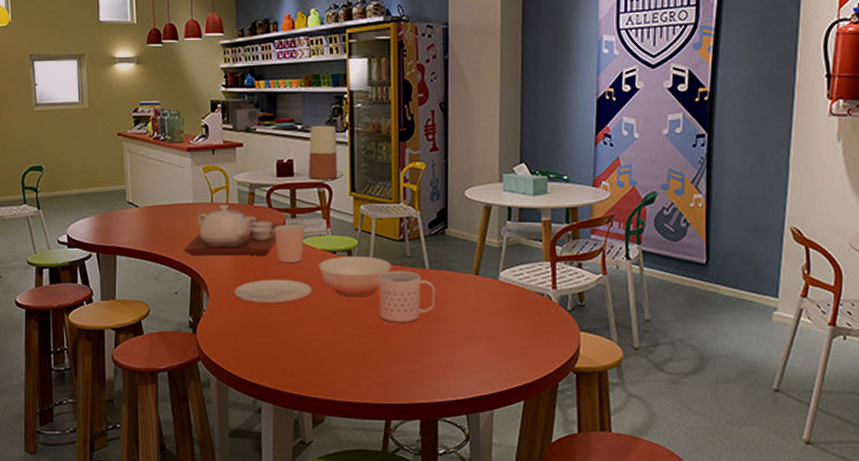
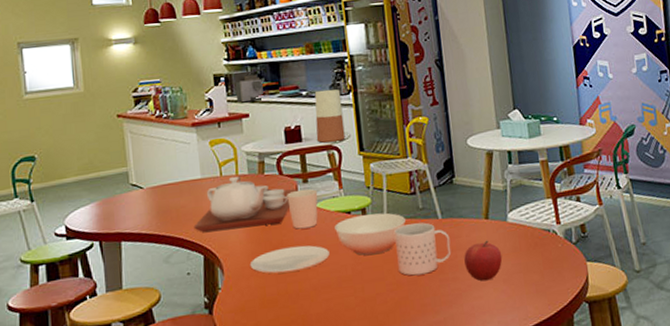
fruit: none [448,296,489,337] -> present [464,240,503,281]

